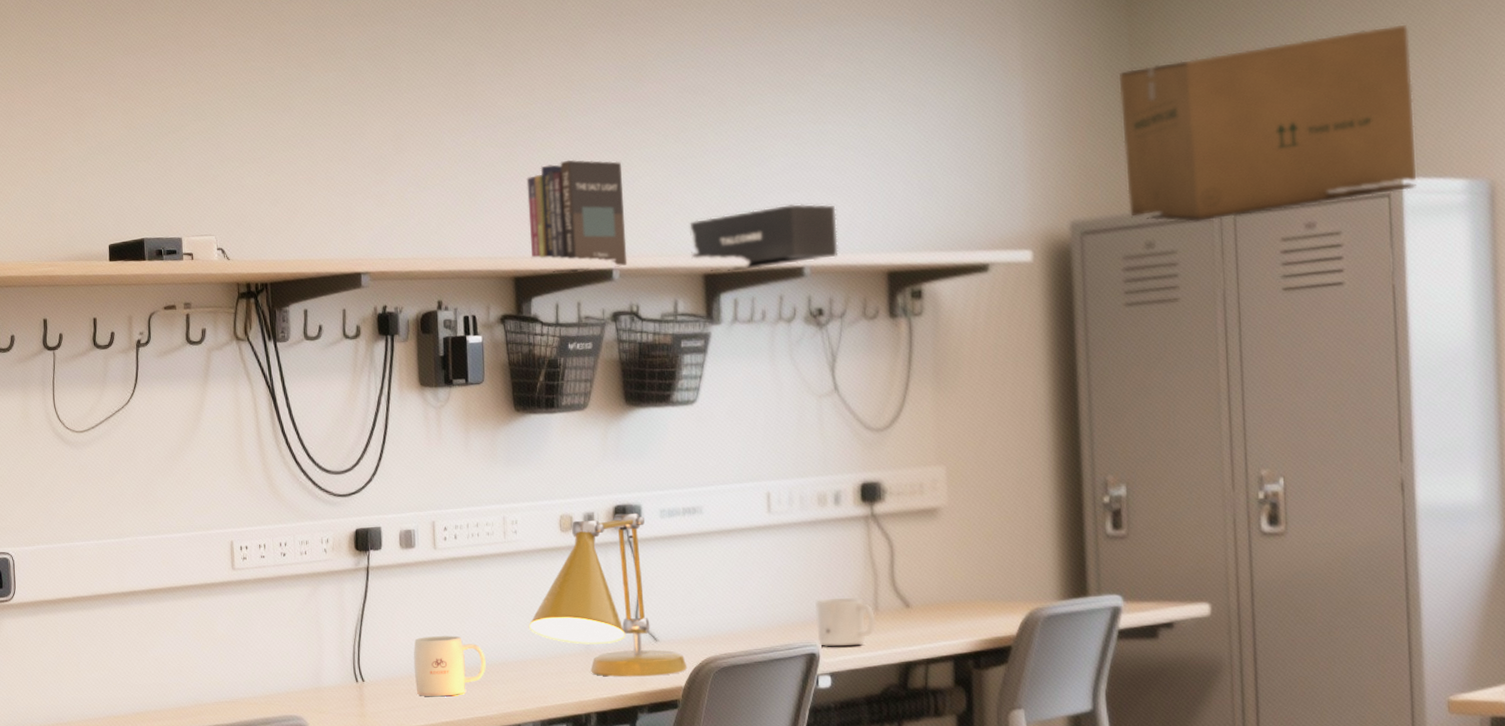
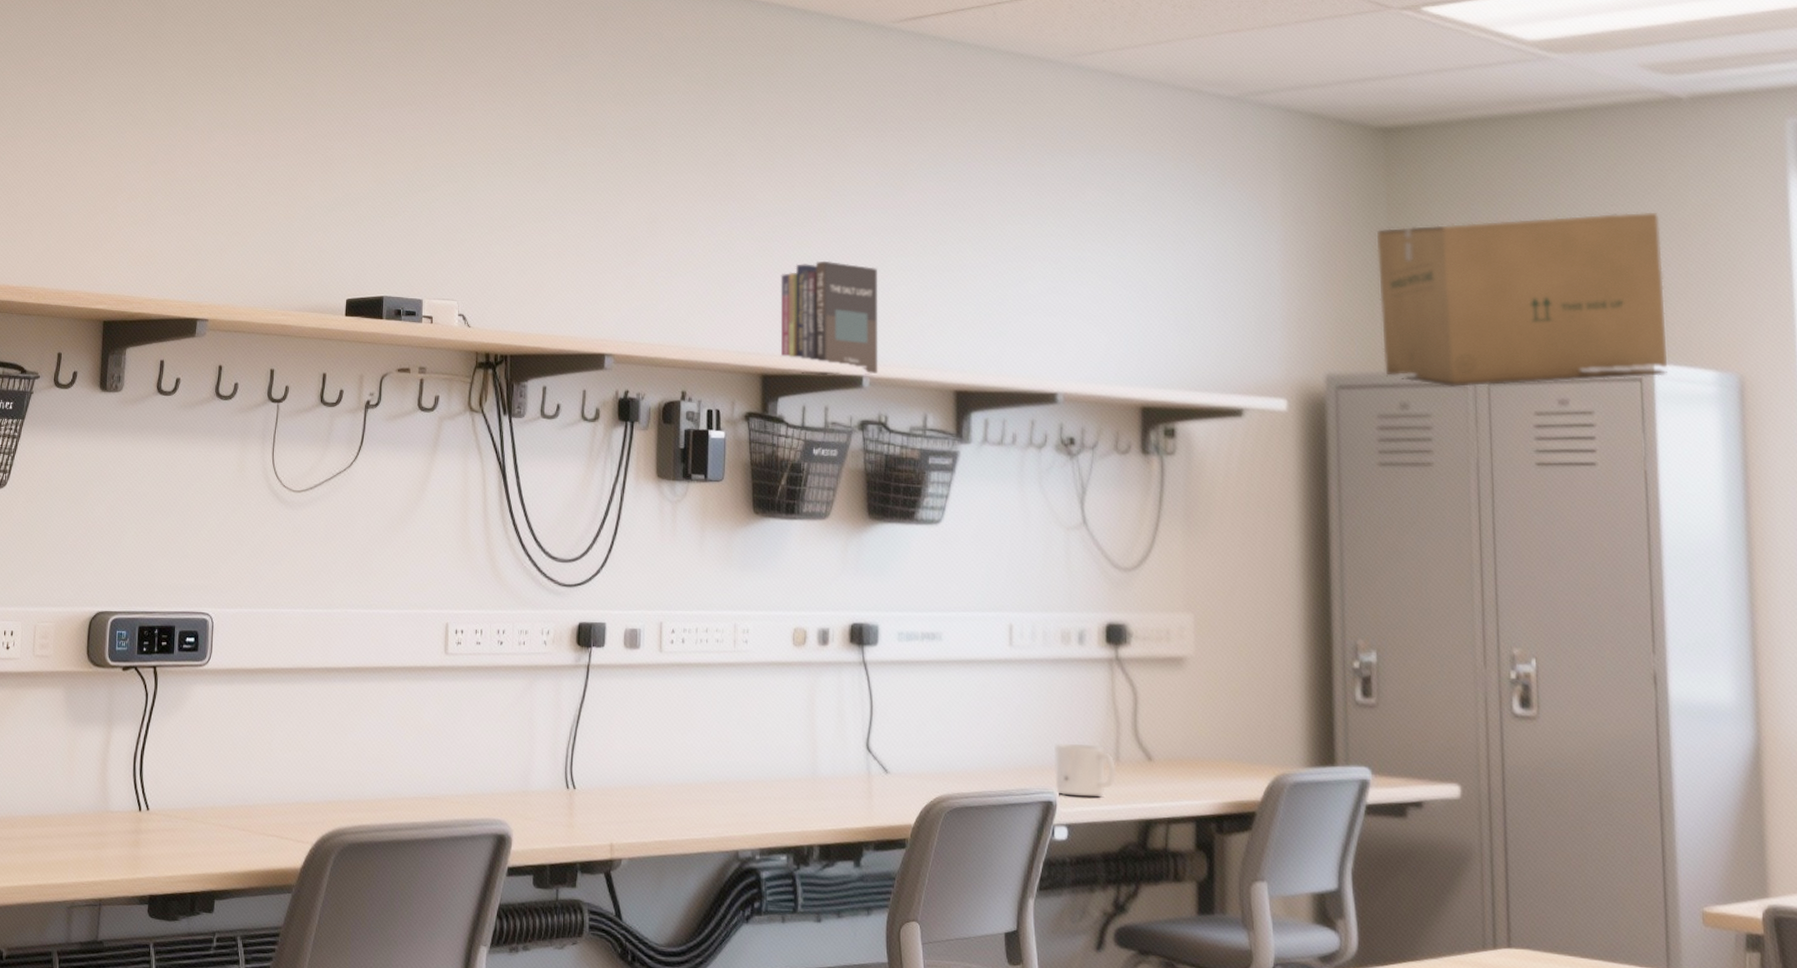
mug: present [413,635,486,697] -> none [629,746,706,814]
table lamp: present [528,512,688,677] -> none [753,632,918,811]
box: present [690,204,838,272] -> none [943,329,1092,391]

